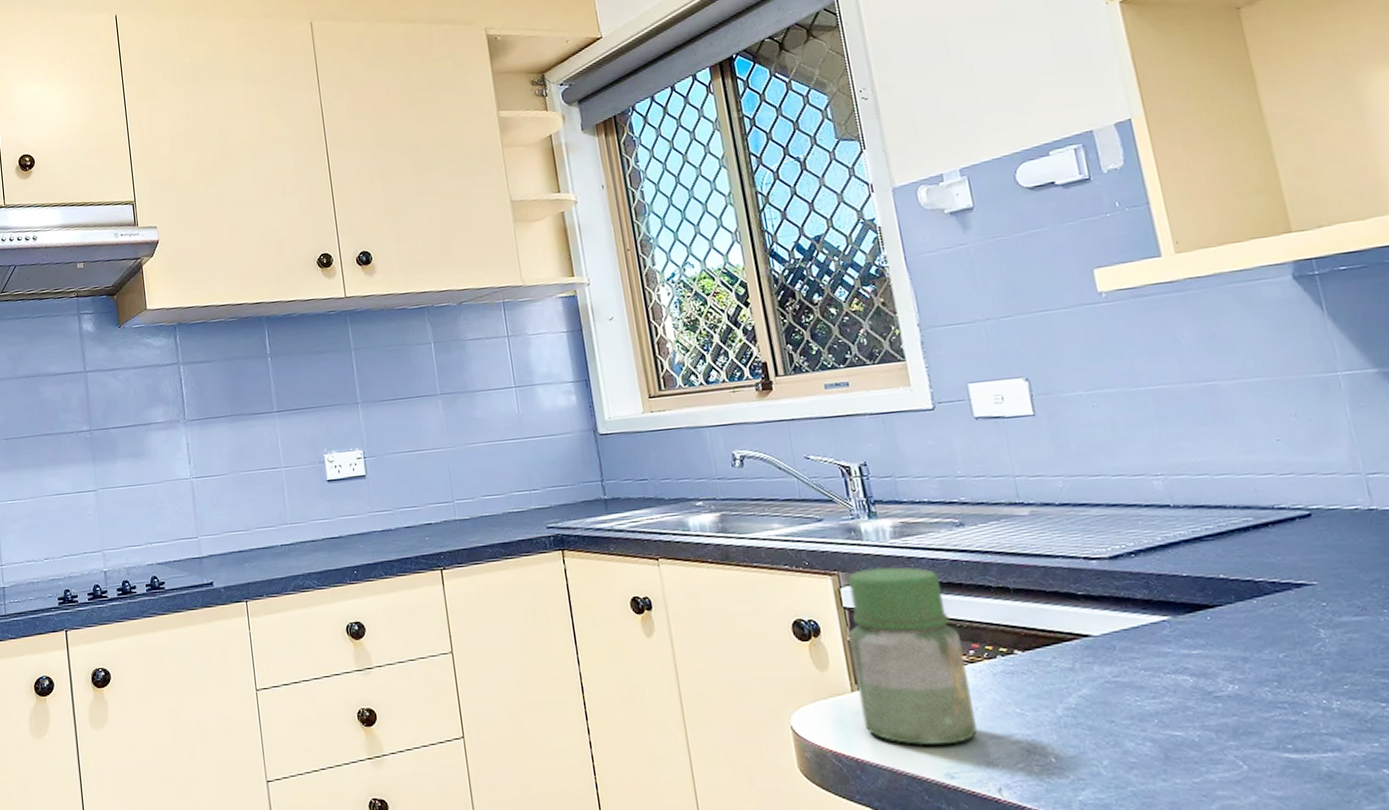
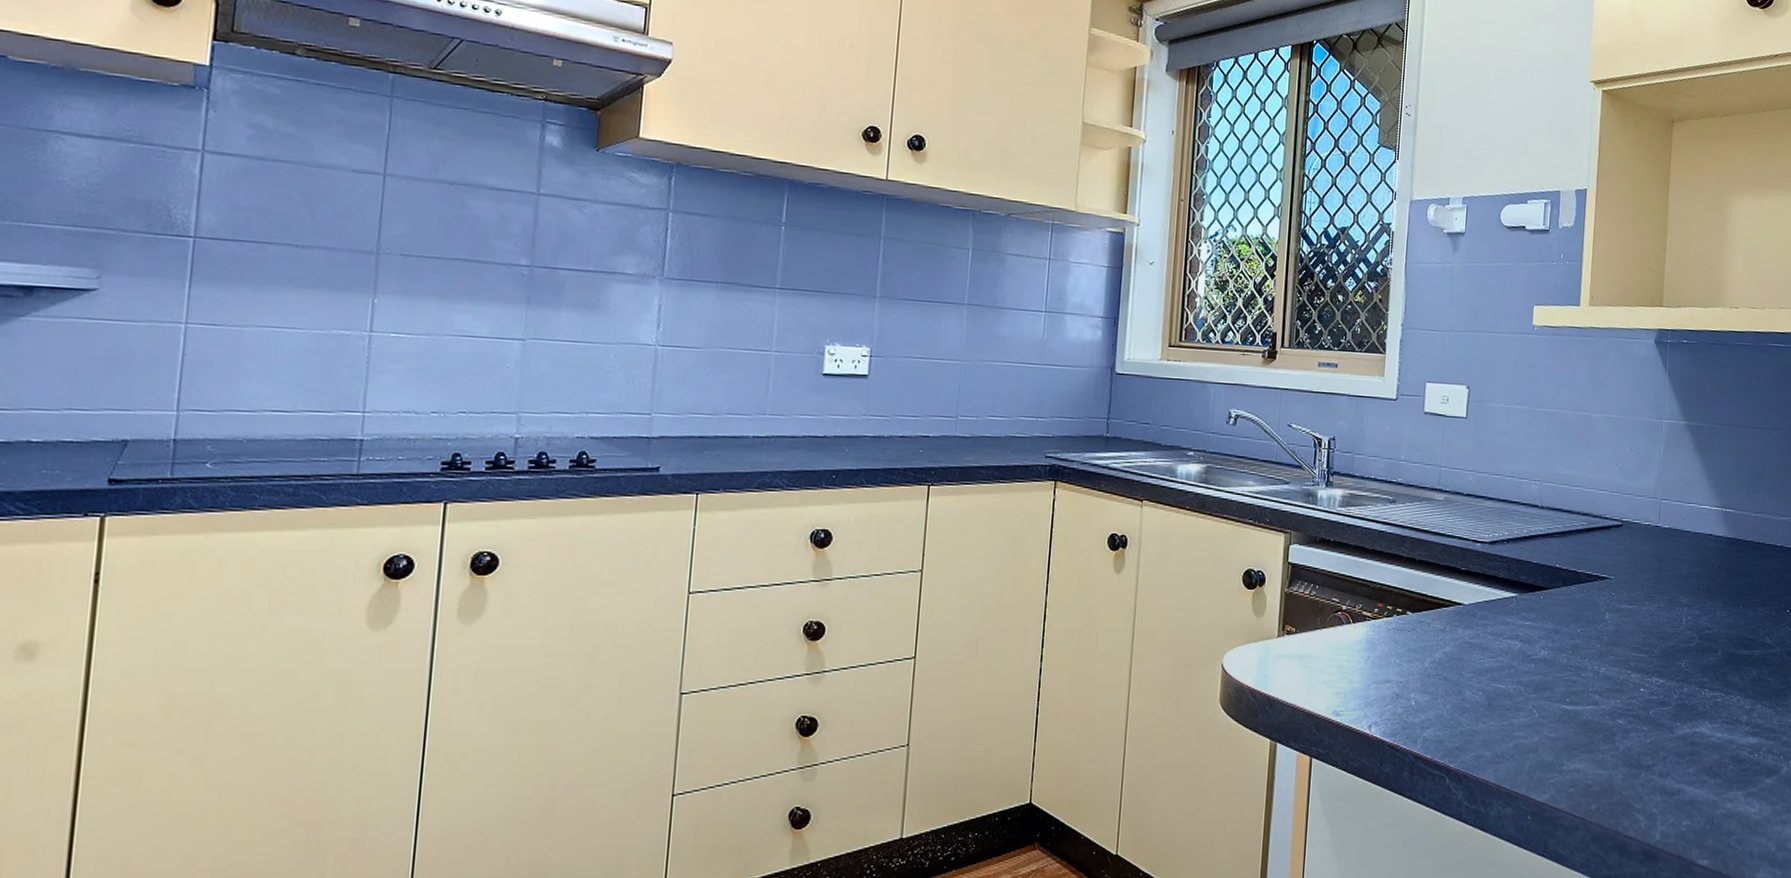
jar: present [847,567,978,746] -> none [1281,530,1371,687]

